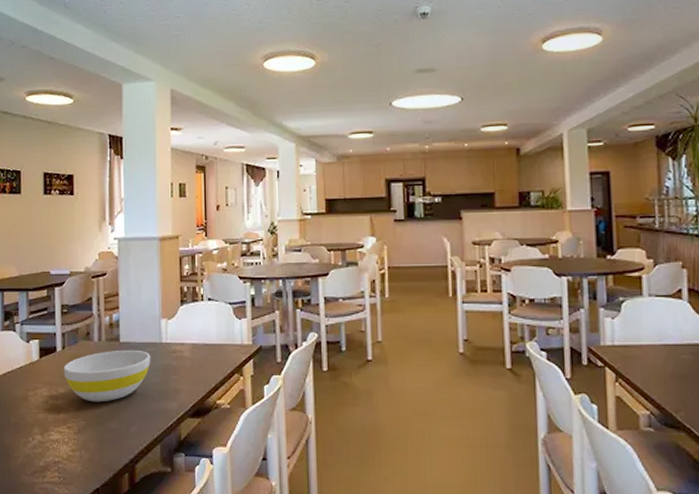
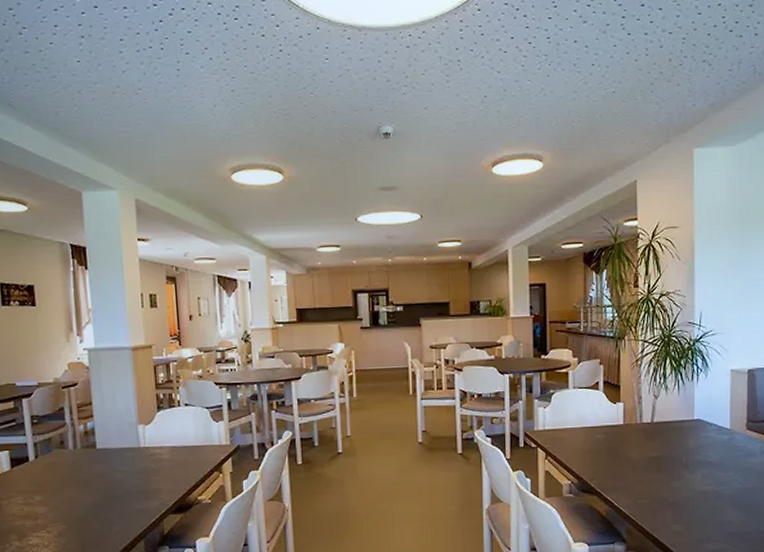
bowl: present [63,349,151,403] -> none [38,455,130,507]

